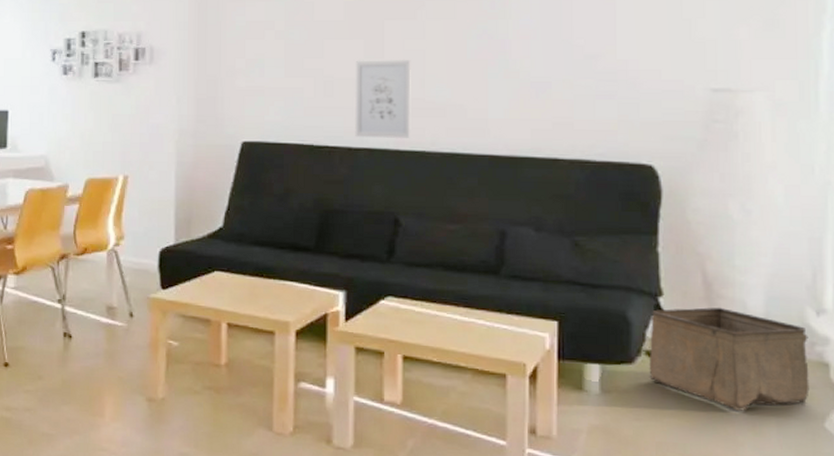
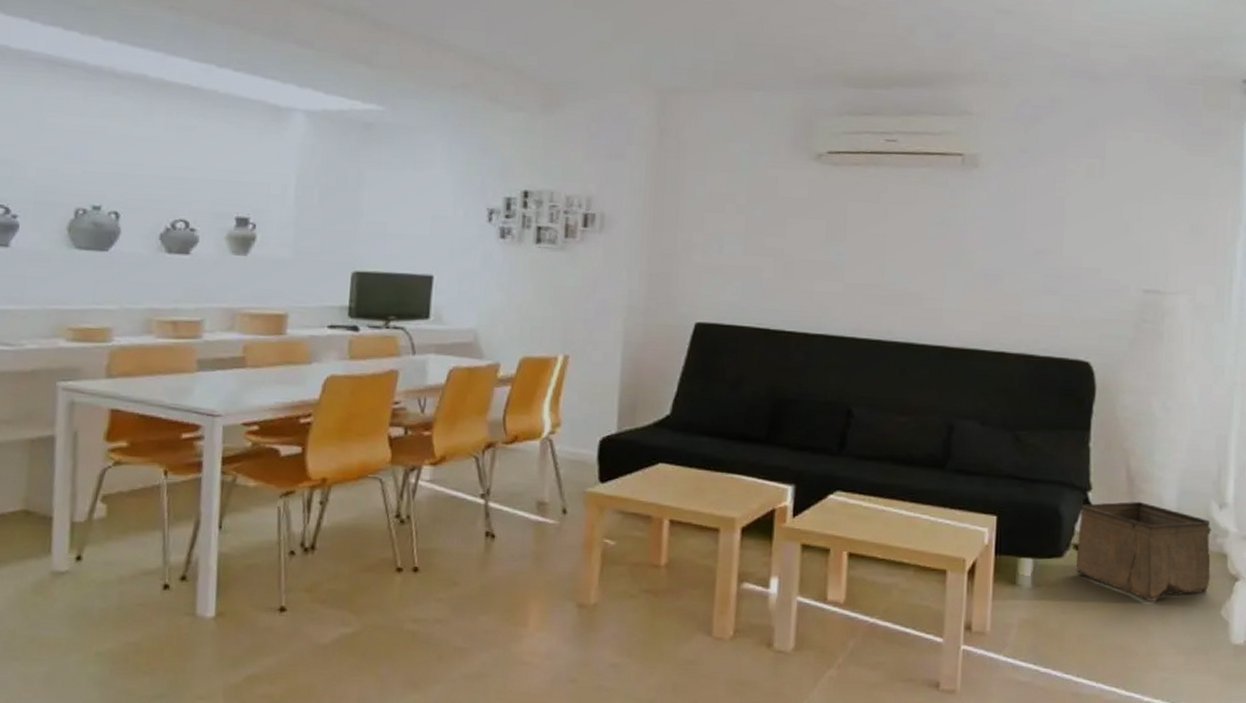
wall art: present [355,60,412,139] -> none [813,241,873,327]

